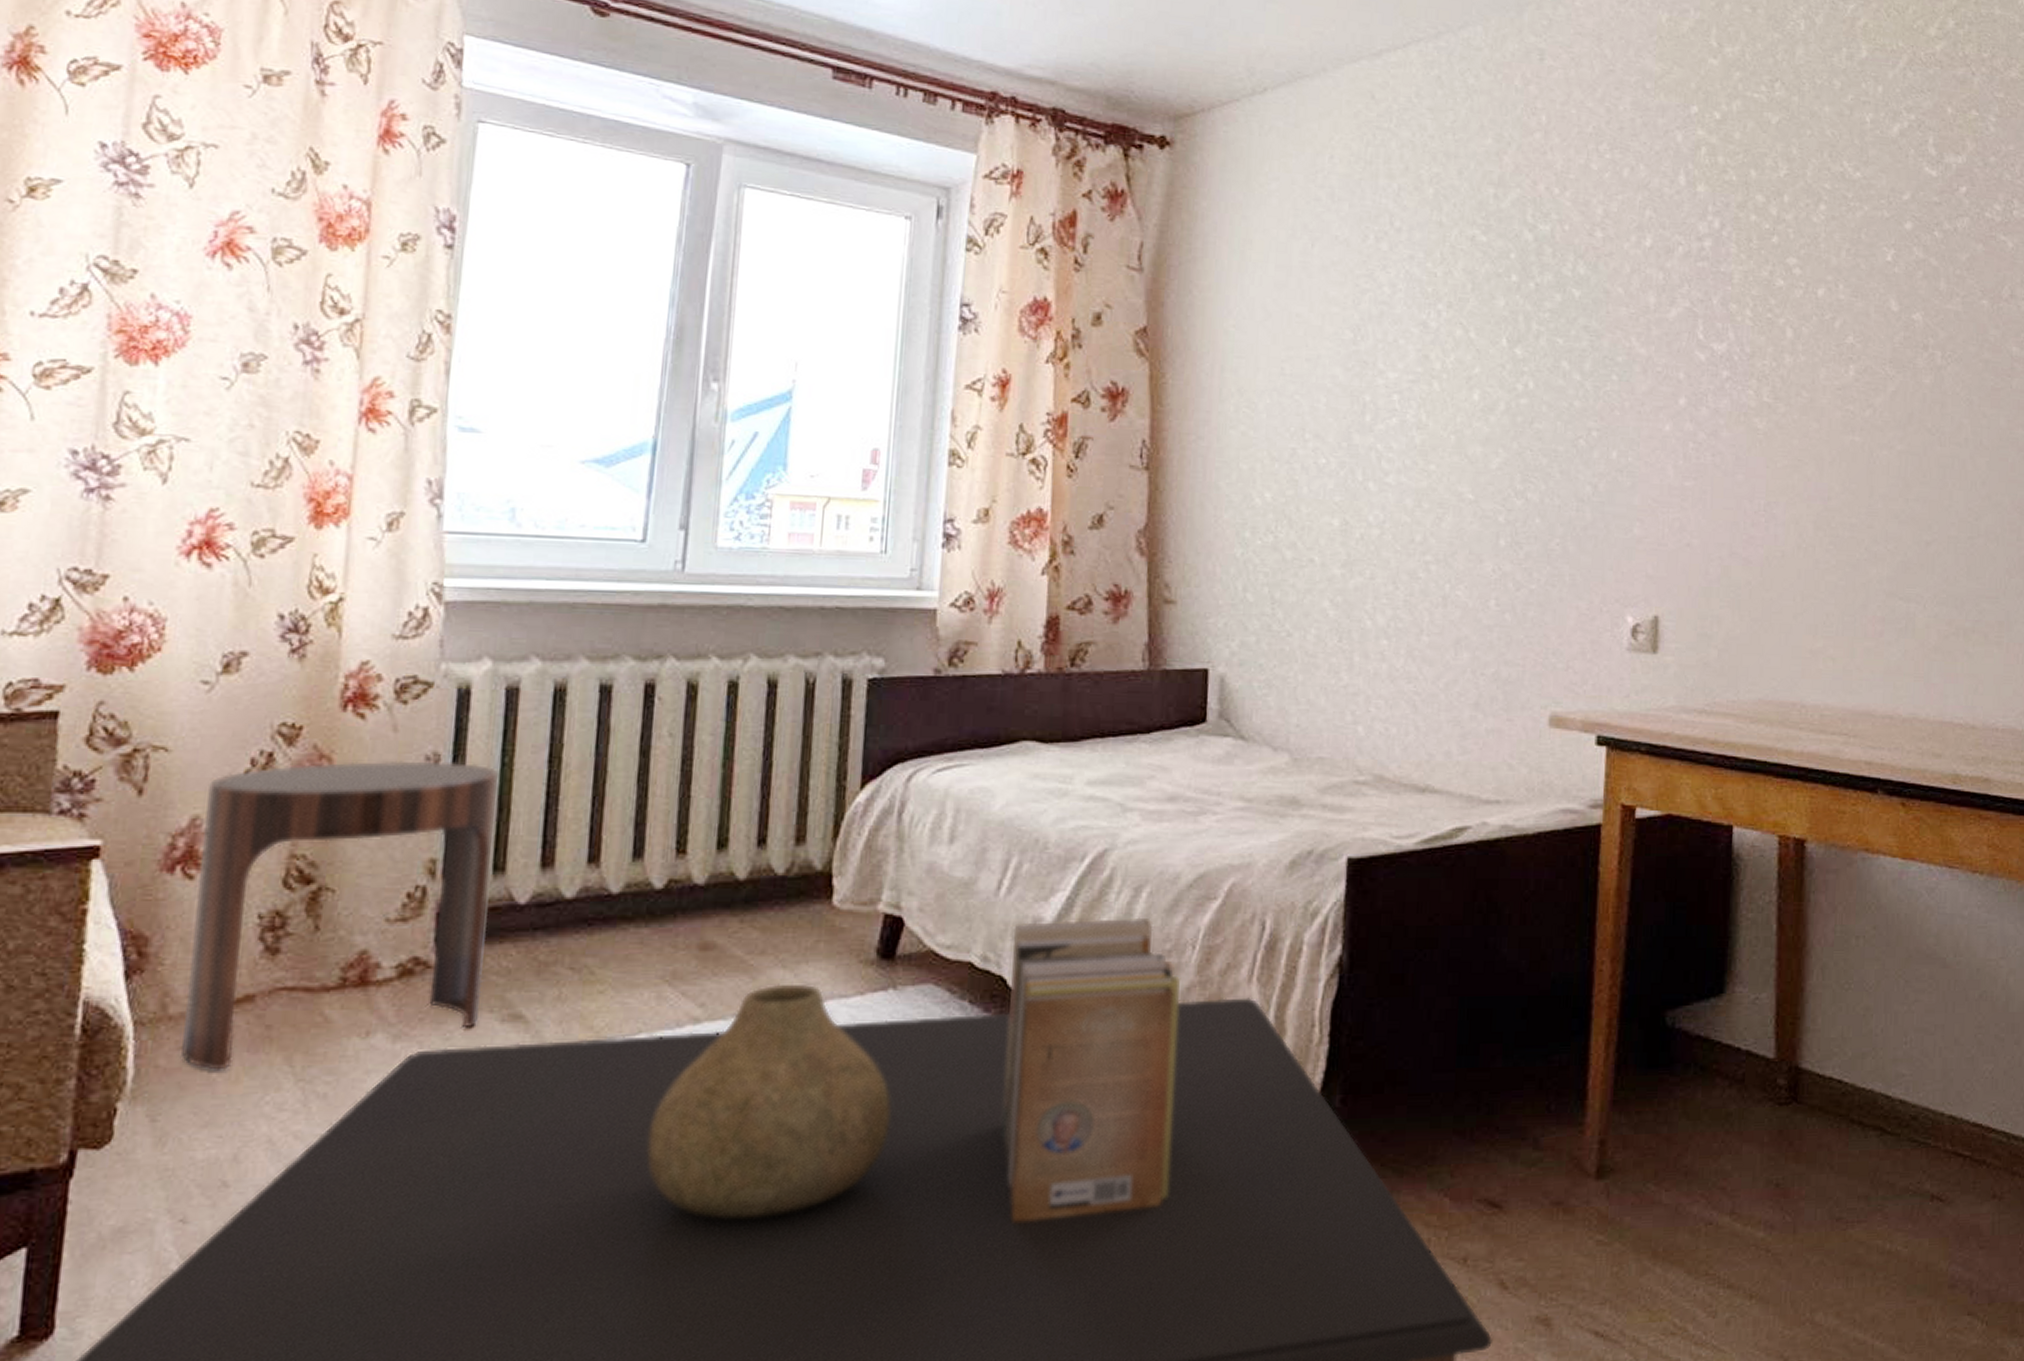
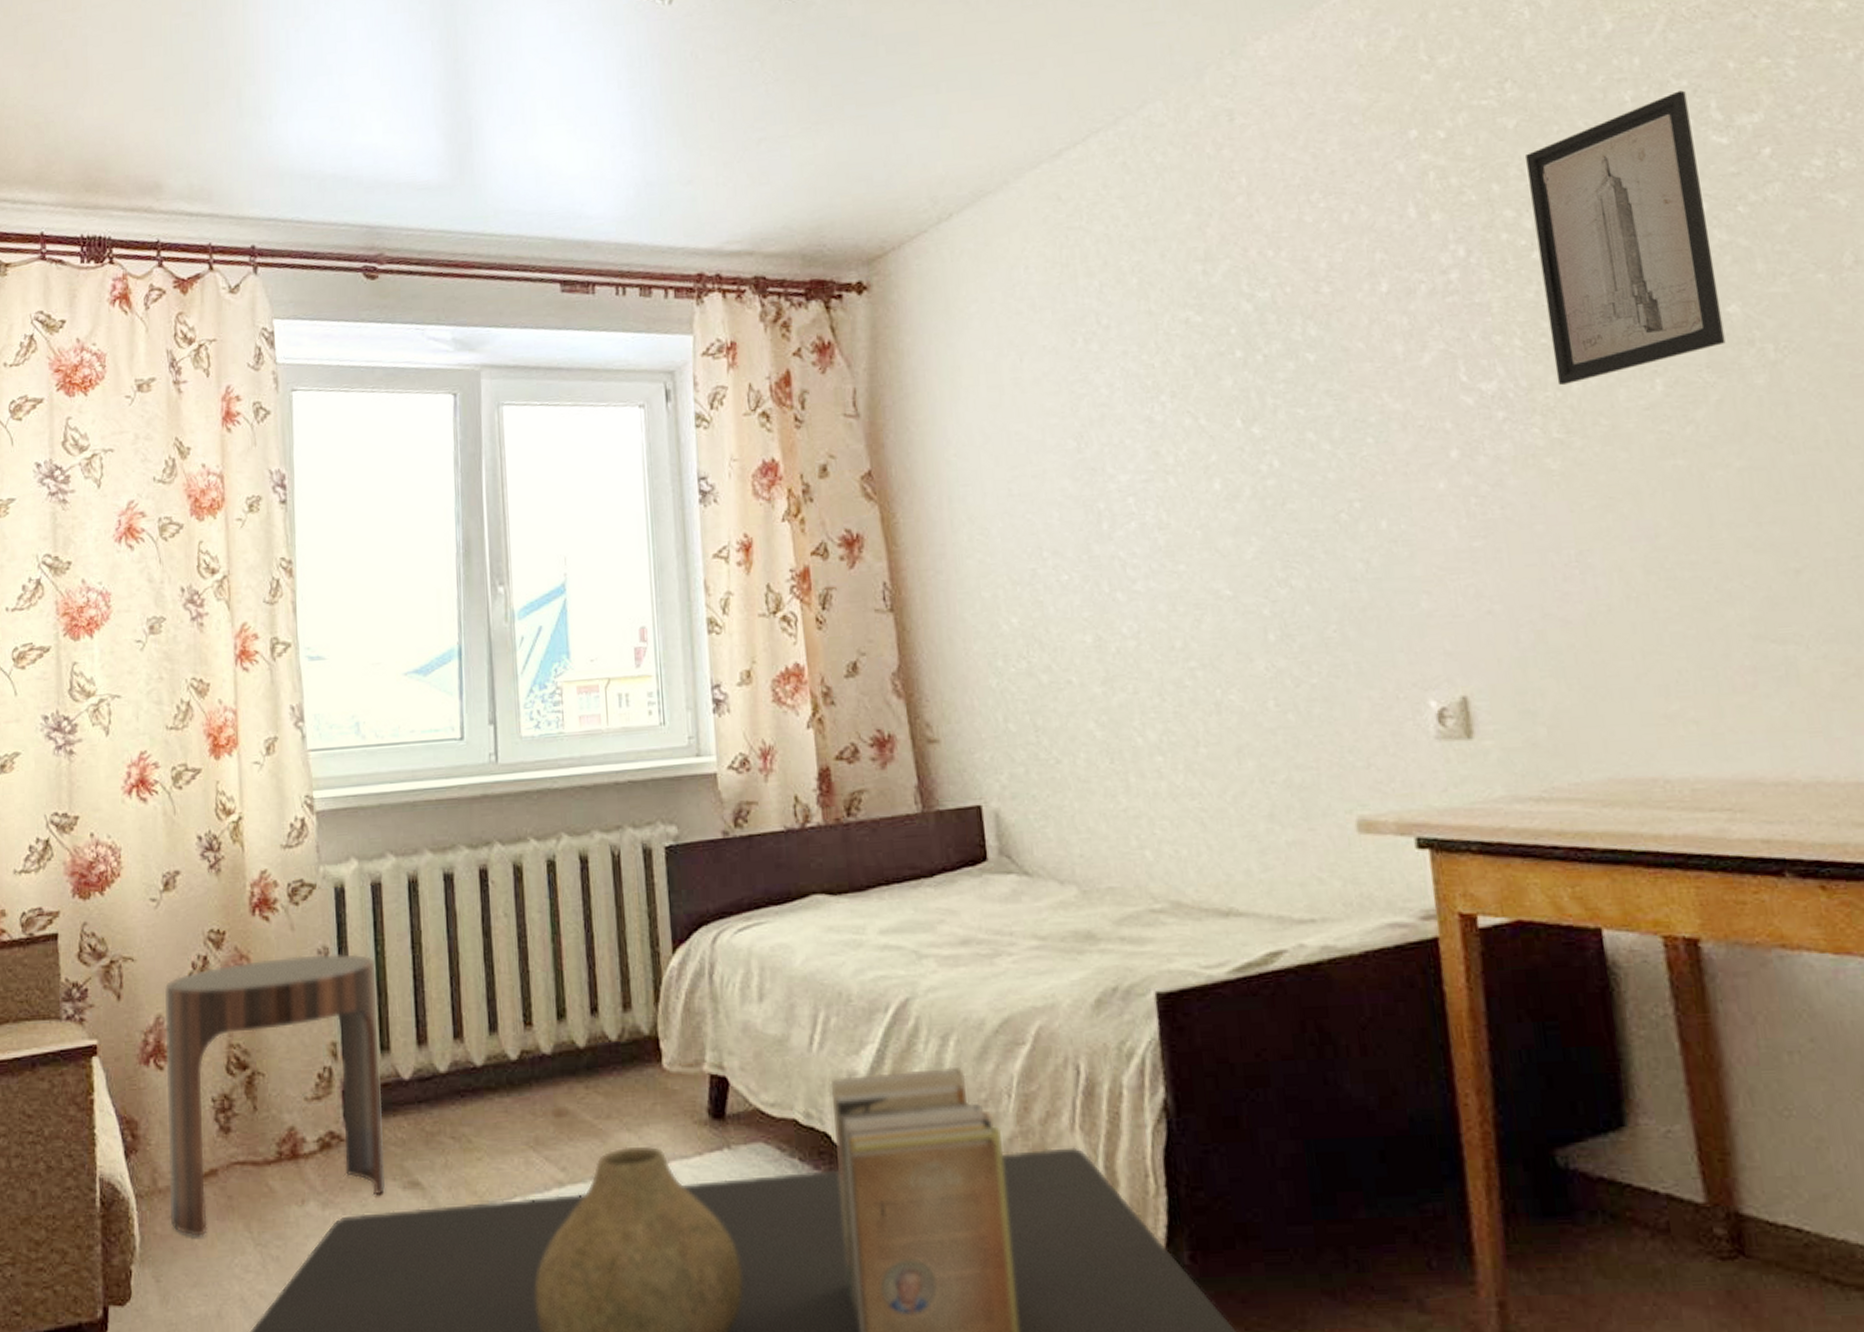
wall art: none [1774,122,1912,358] -> present [1526,90,1726,386]

